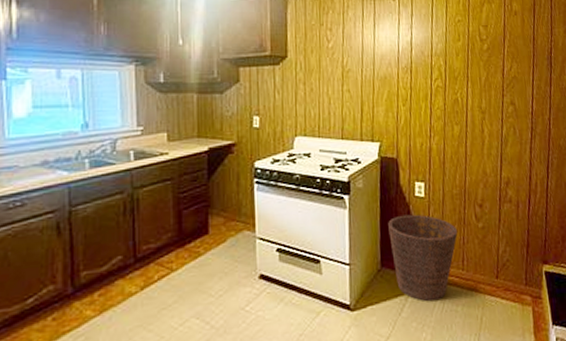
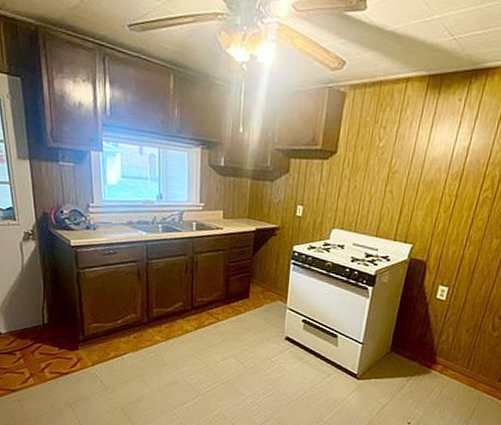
basket: present [388,214,458,302] -> none [402,312,471,388]

